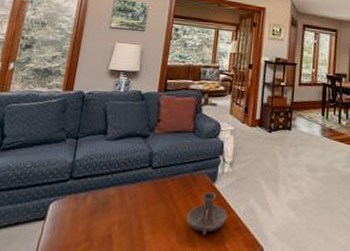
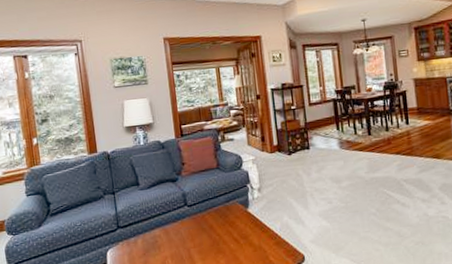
candle holder: present [186,192,228,235] -> none [229,217,267,254]

